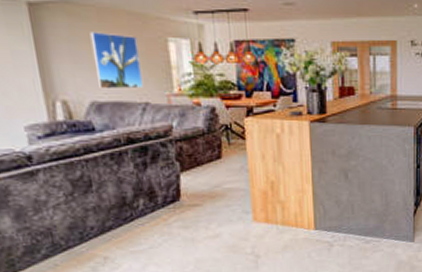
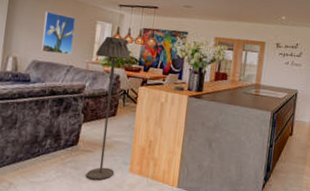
floor lamp: none [176,56,235,237] -> present [86,36,131,180]

